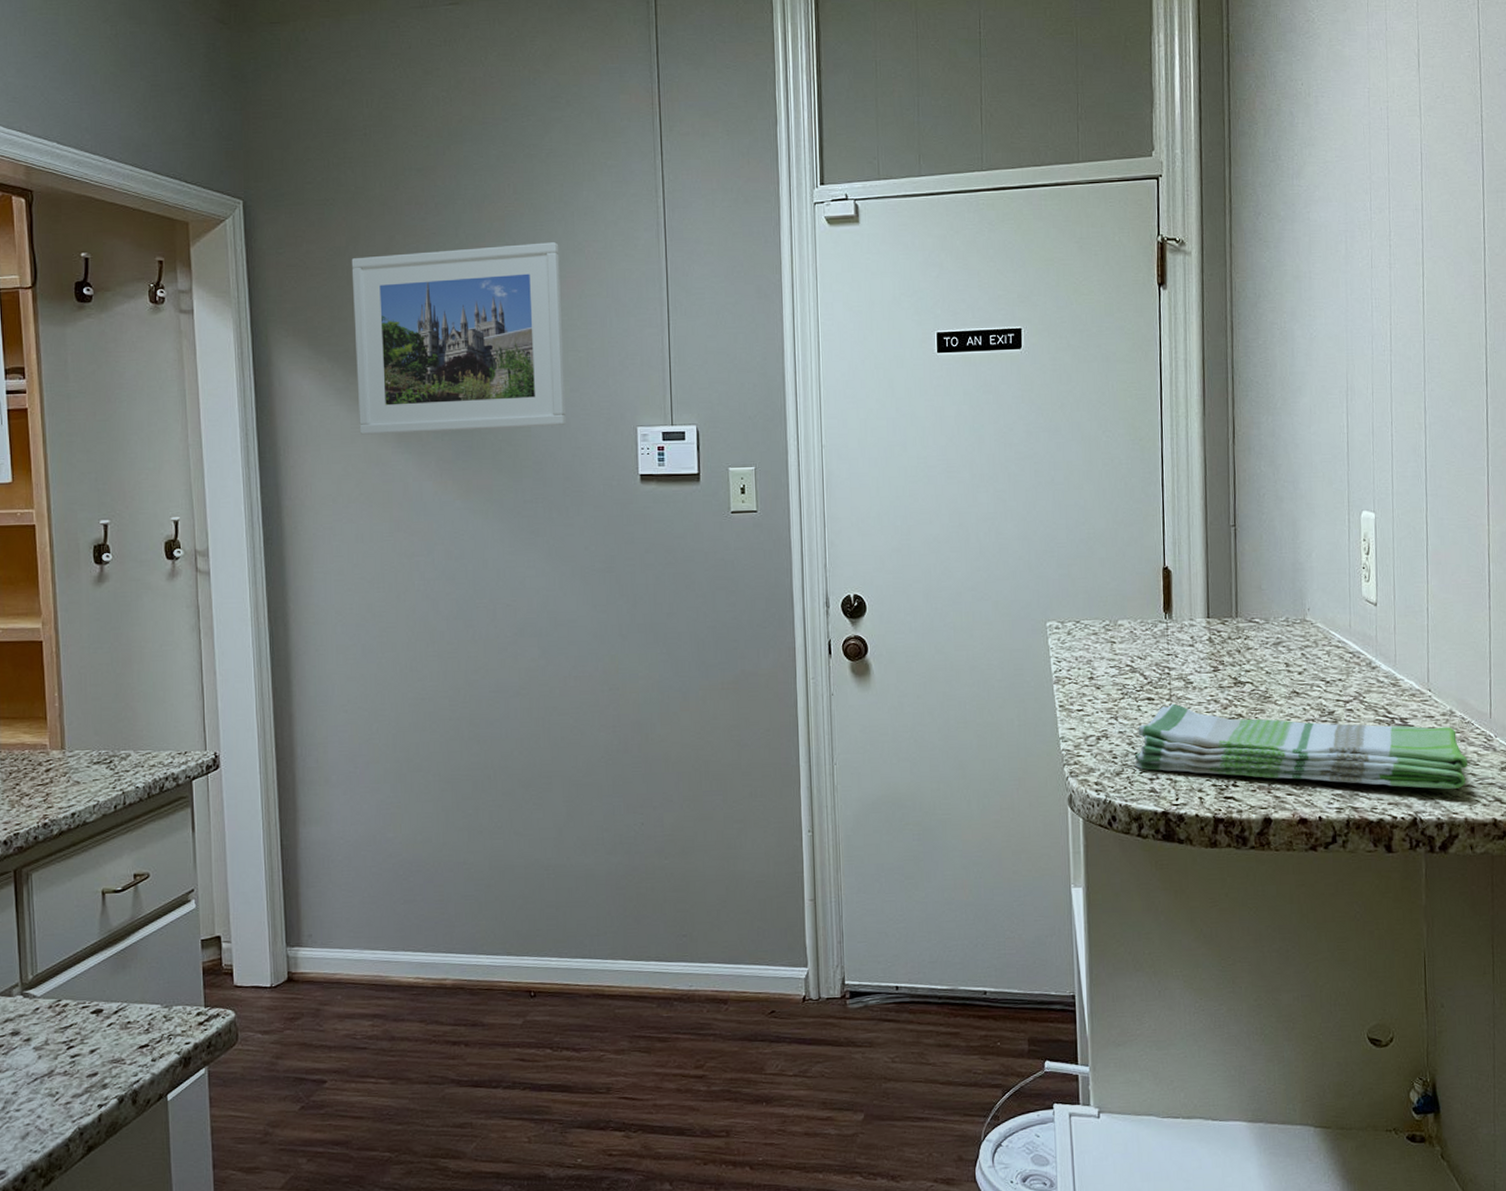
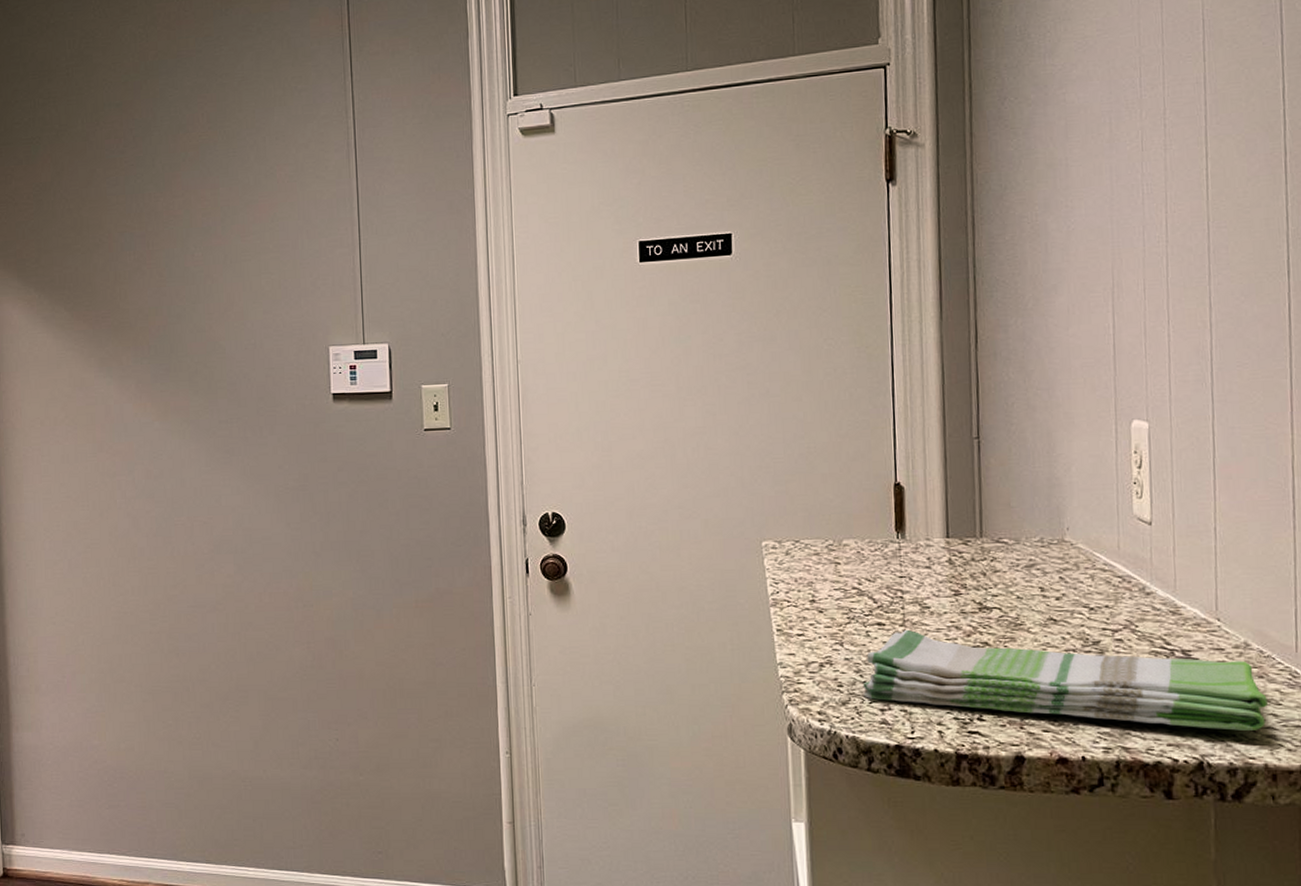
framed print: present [351,242,566,435] -> none [56,168,259,360]

